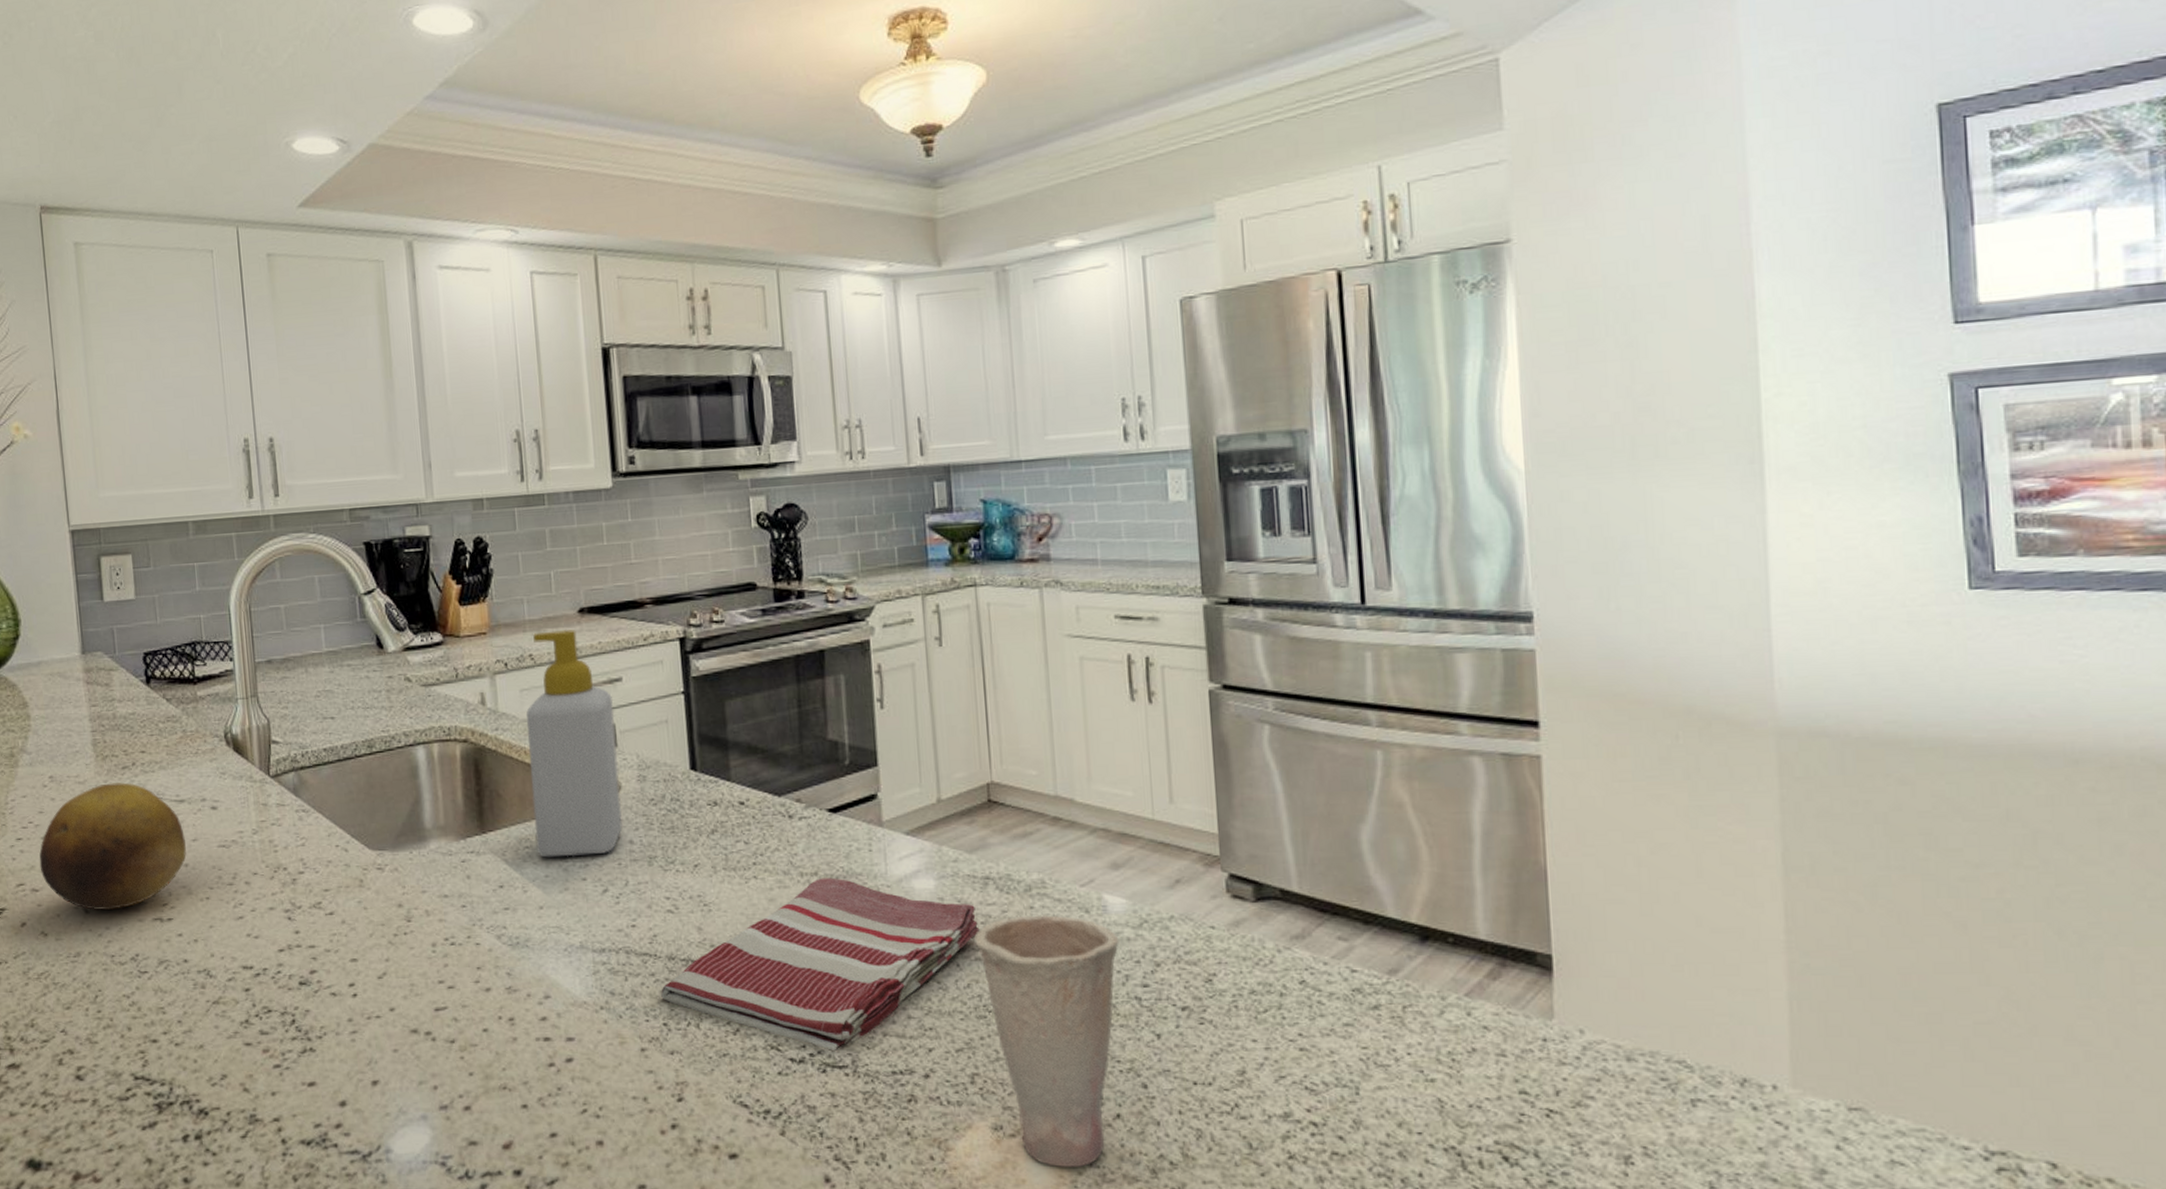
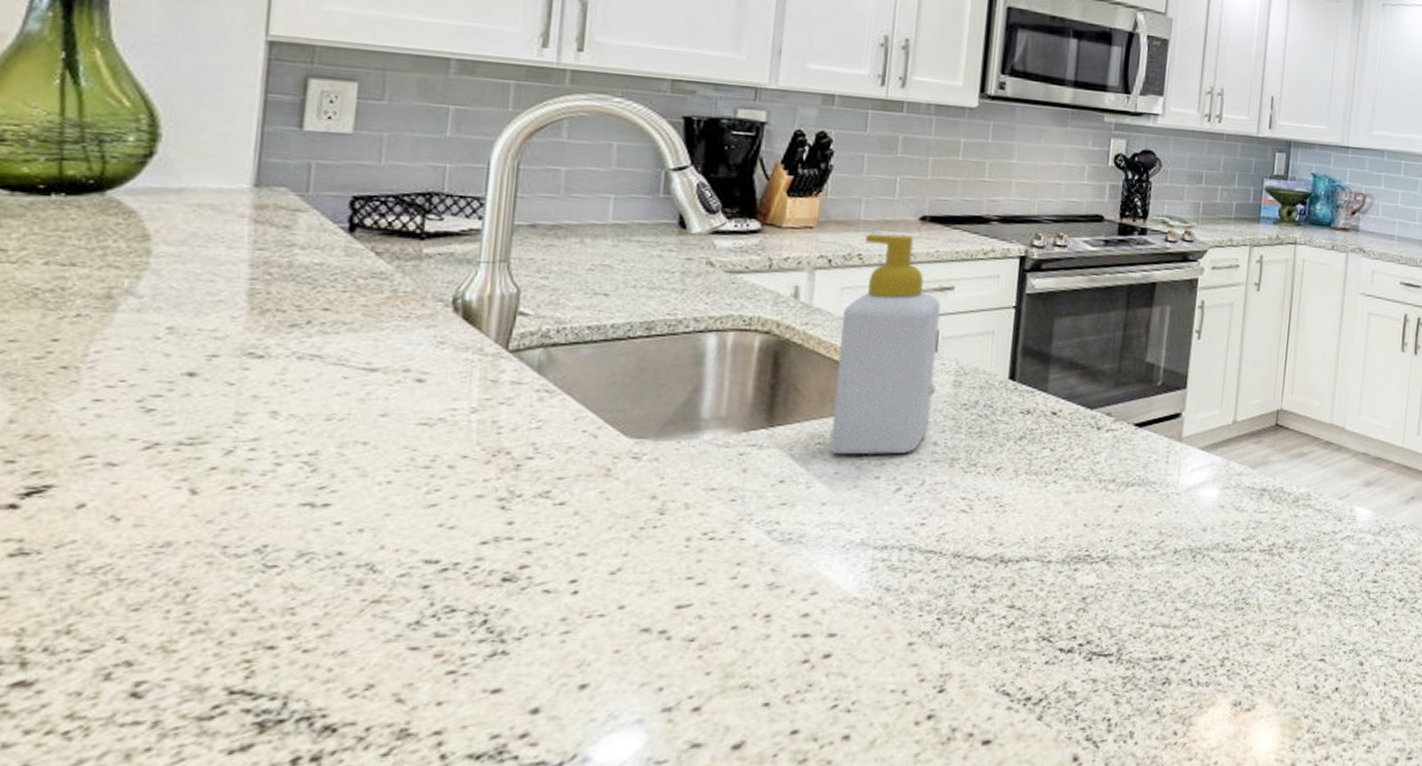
fruit: present [39,782,187,910] -> none [125,342,370,491]
dish towel: present [661,877,980,1051] -> none [939,485,1250,640]
cup: present [973,915,1119,1168] -> none [1243,522,1361,735]

